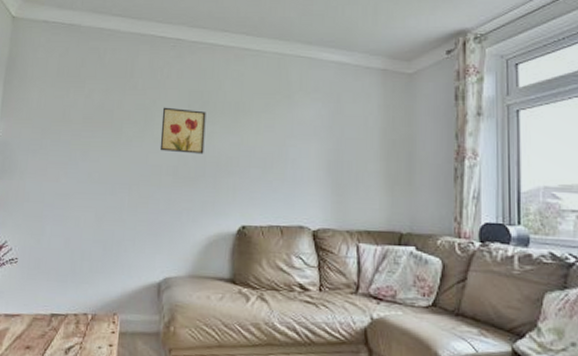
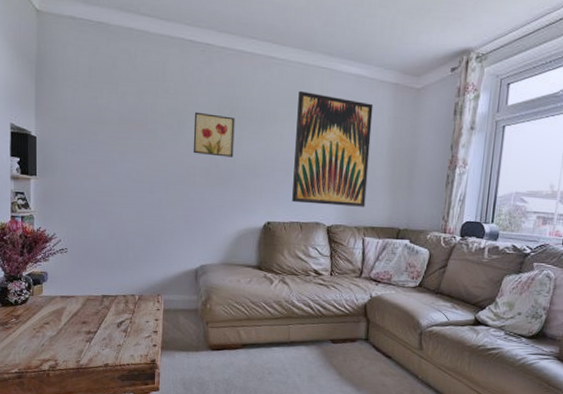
wall art: none [270,82,360,208] -> present [292,91,373,207]

